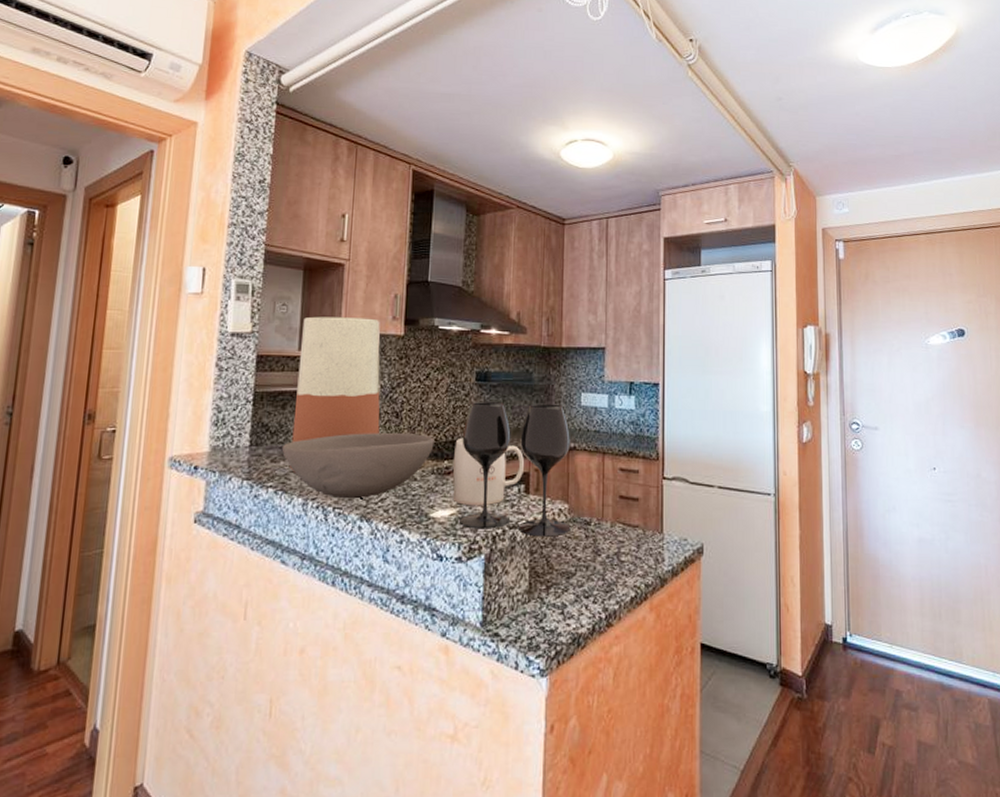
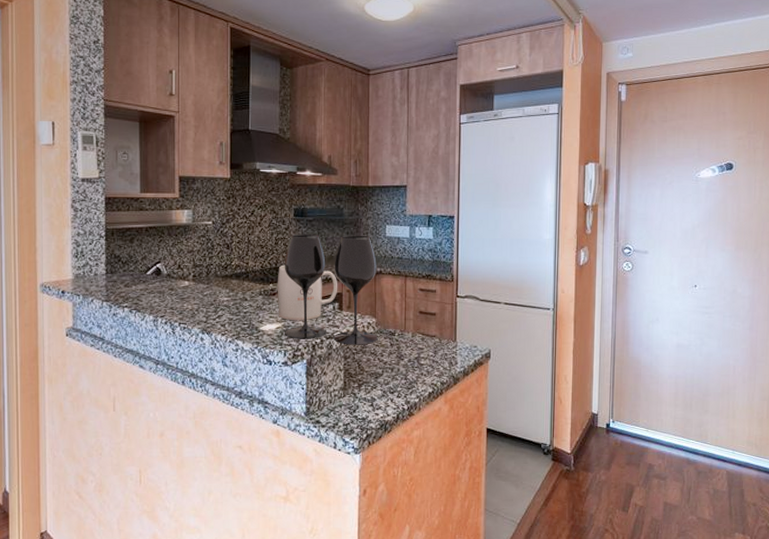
bowl: present [282,432,434,499] -> none [134,261,261,316]
vase: present [290,316,381,474] -> none [141,163,214,296]

